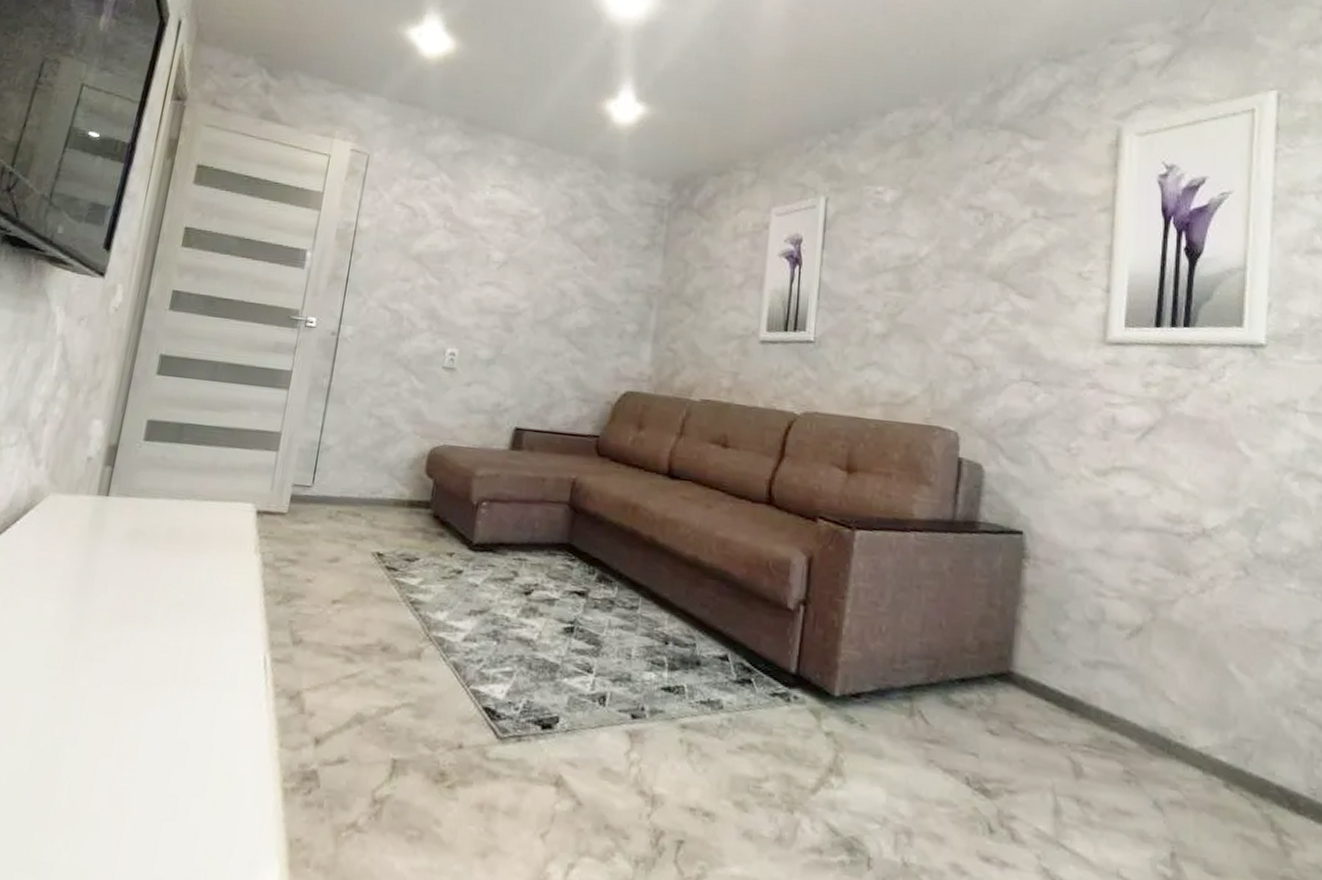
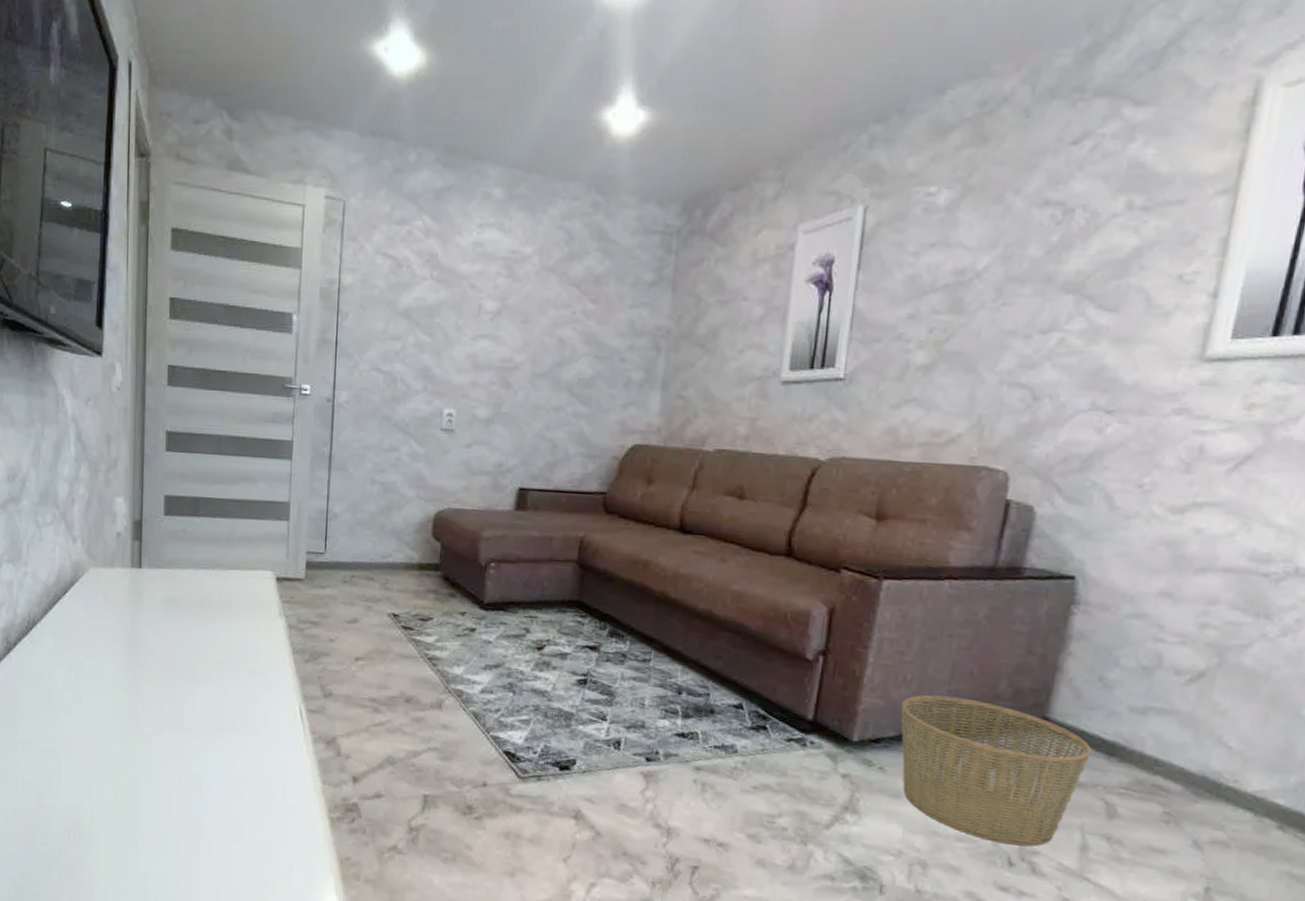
basket: none [878,647,1053,811] -> present [901,695,1091,847]

